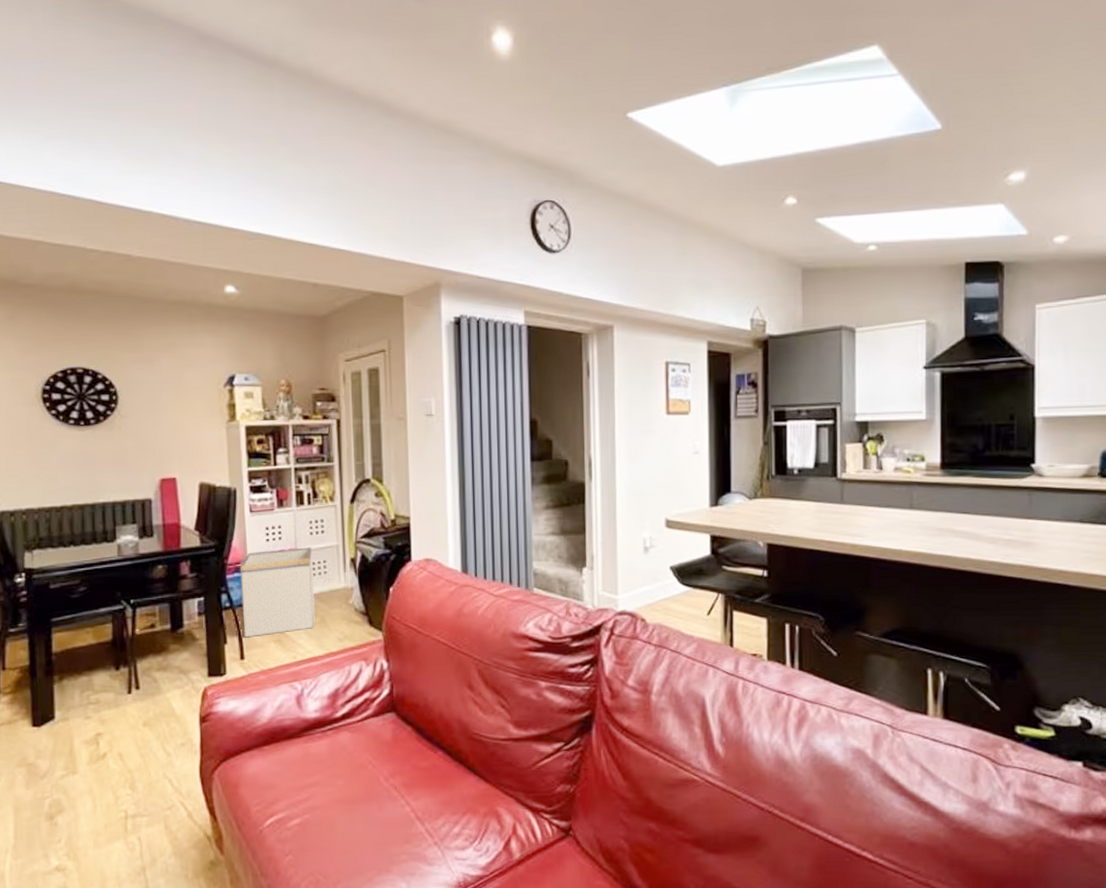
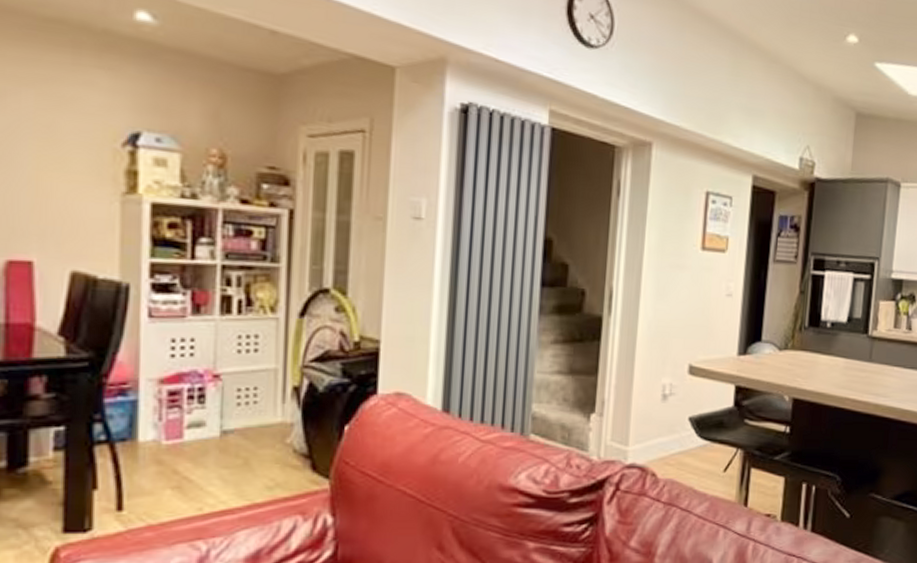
storage bin: present [239,547,315,638] -> none [124,368,239,482]

